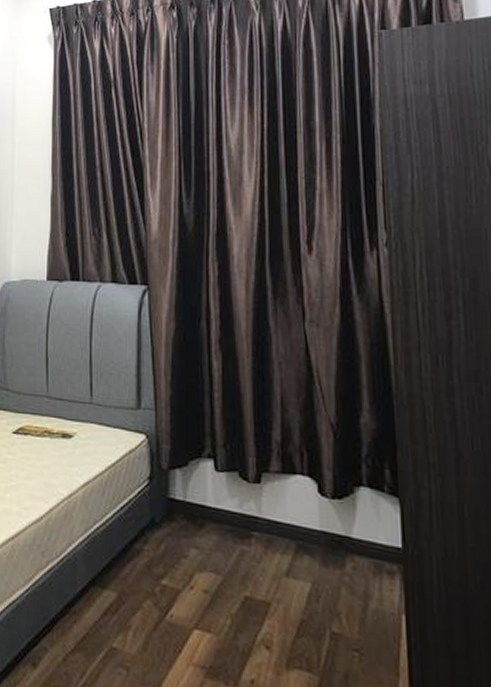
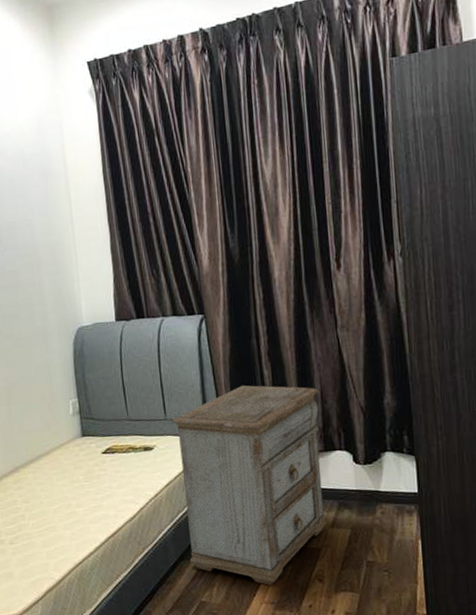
nightstand: none [98,374,281,642] -> present [171,385,328,585]

